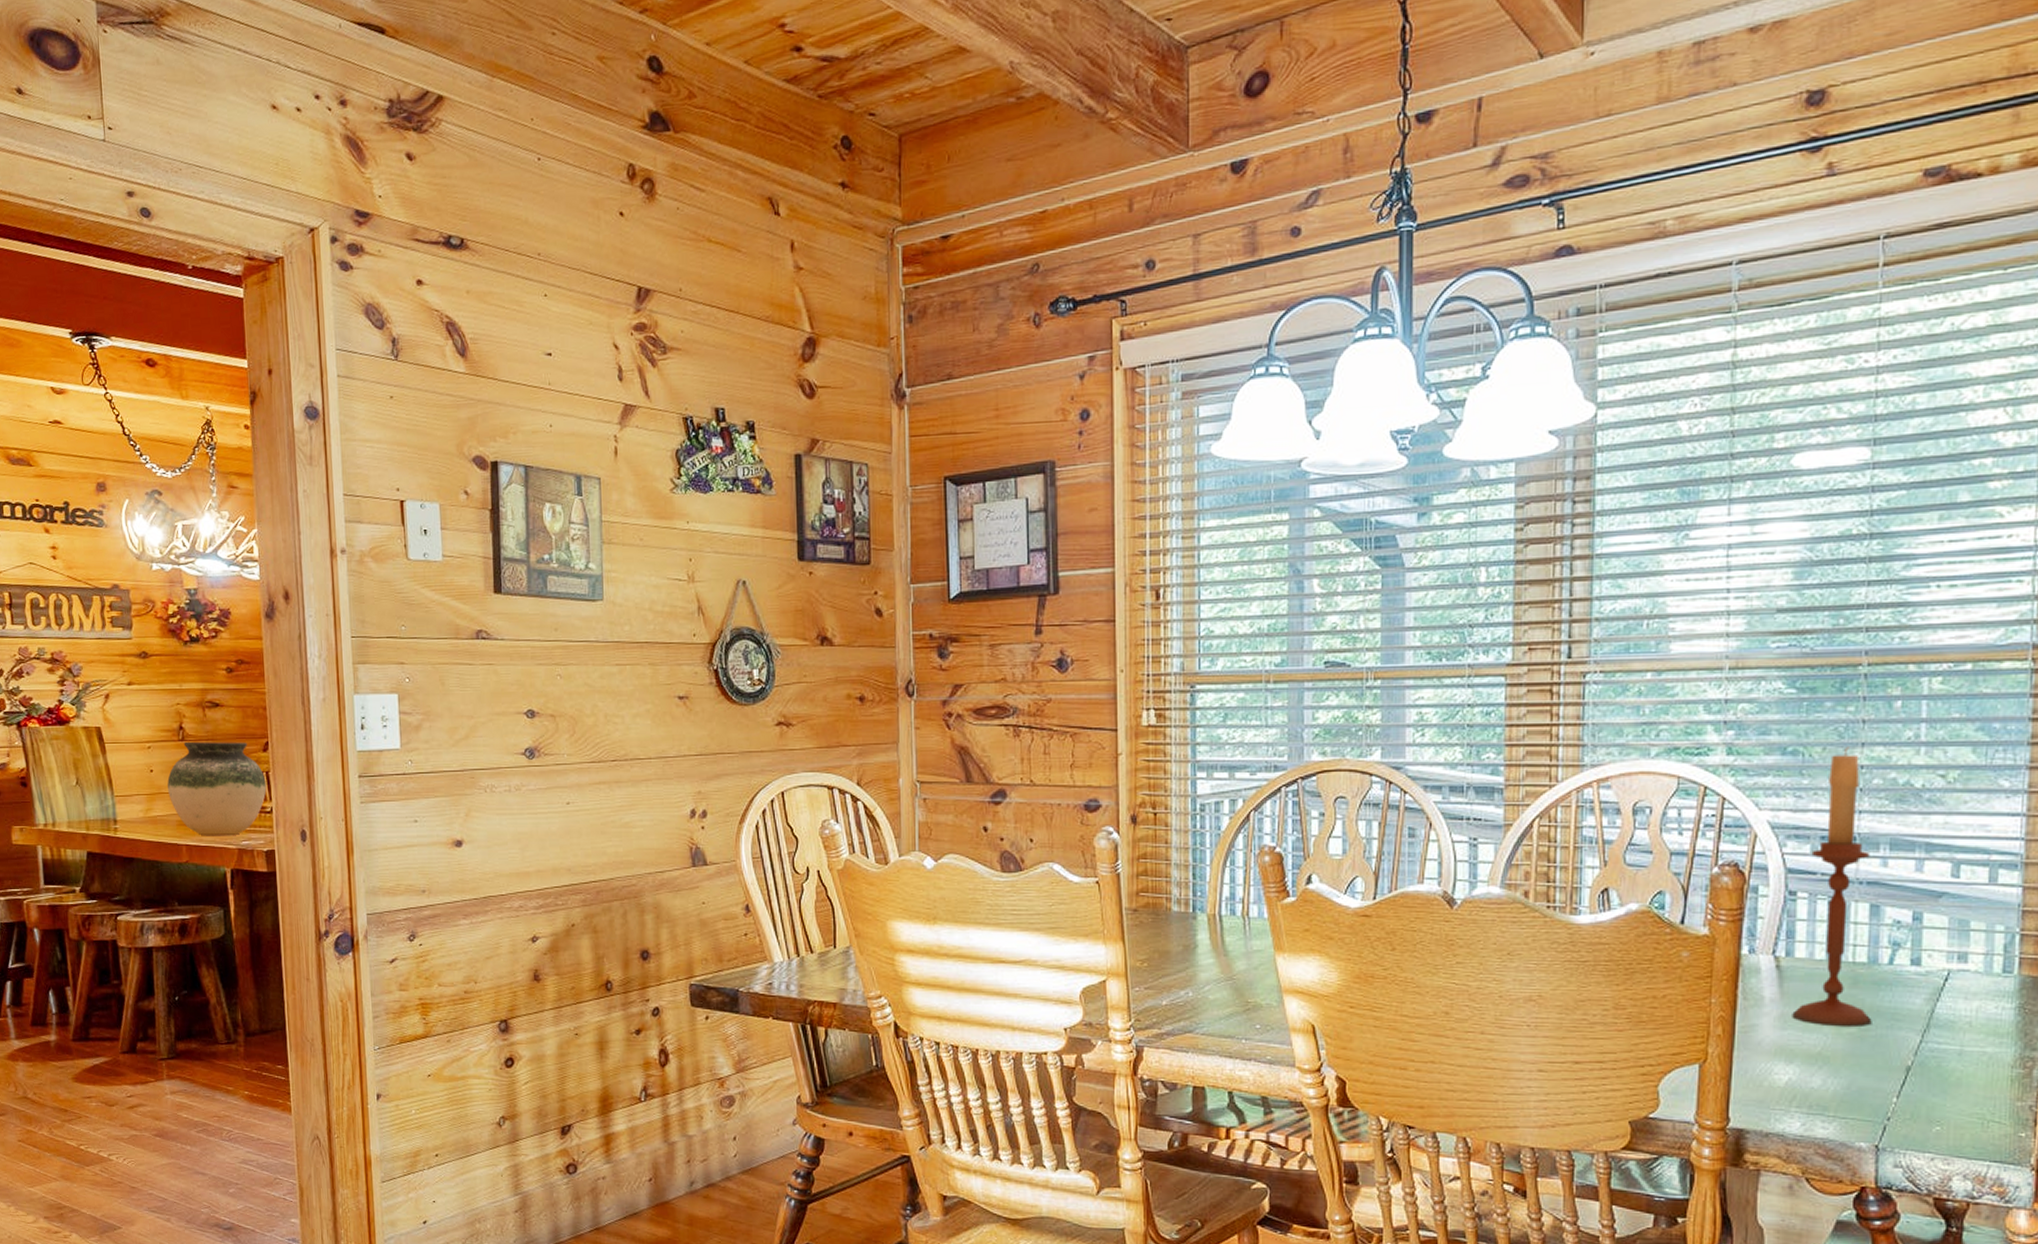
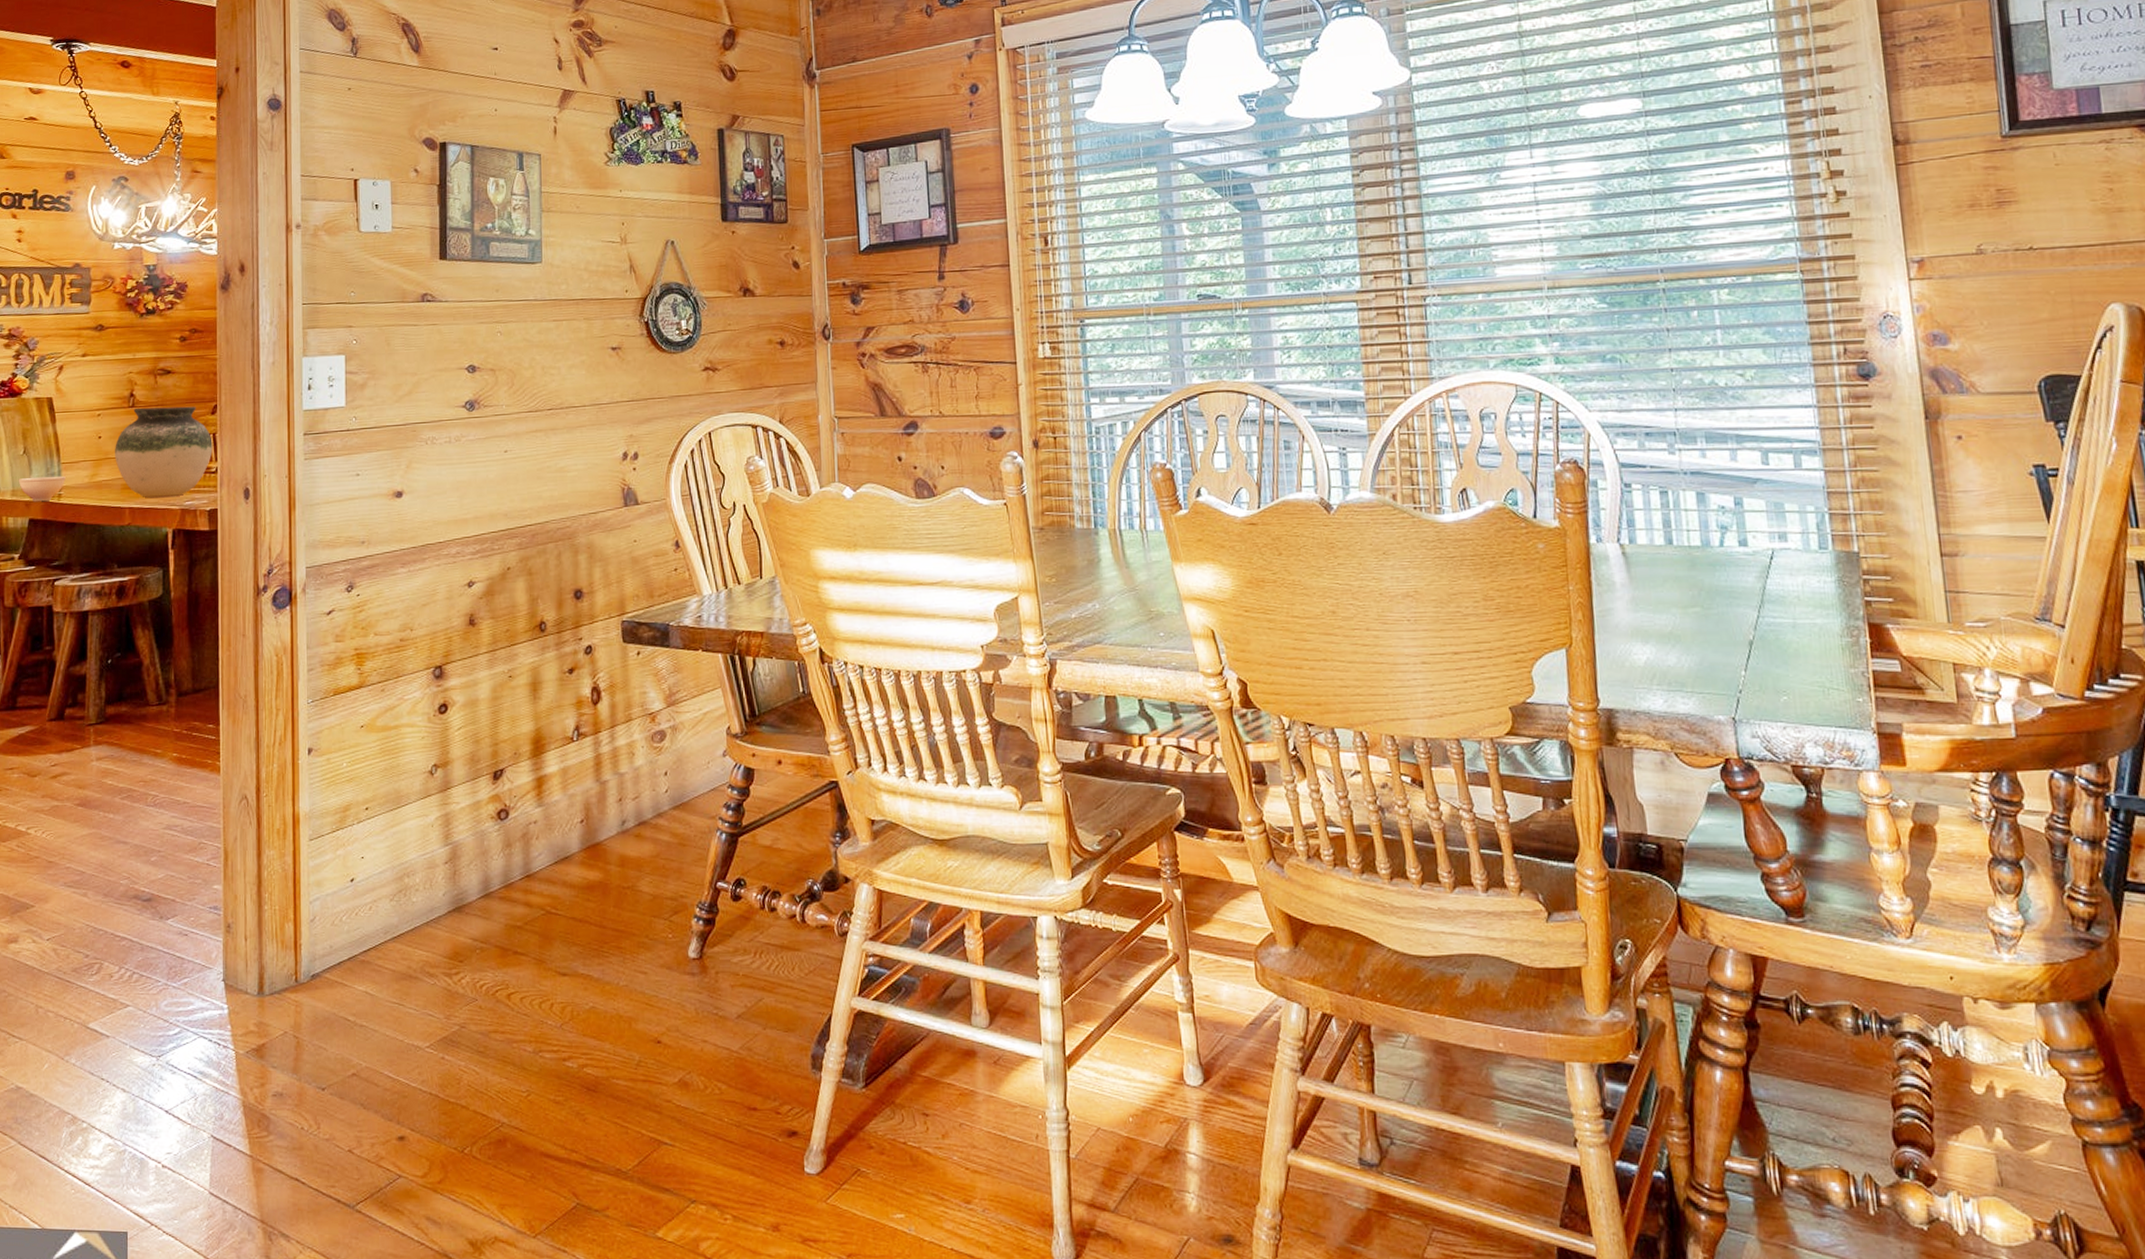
bowl: none [73,809,121,835] -> present [18,475,67,502]
candlestick: present [1792,746,1872,1028] -> none [1639,352,1713,608]

